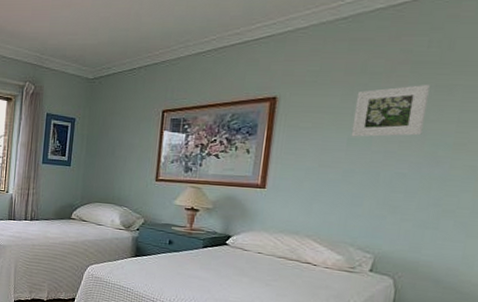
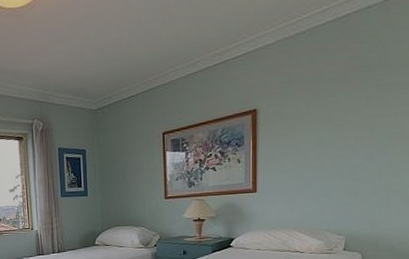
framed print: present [351,84,430,137] -> none [318,84,373,138]

